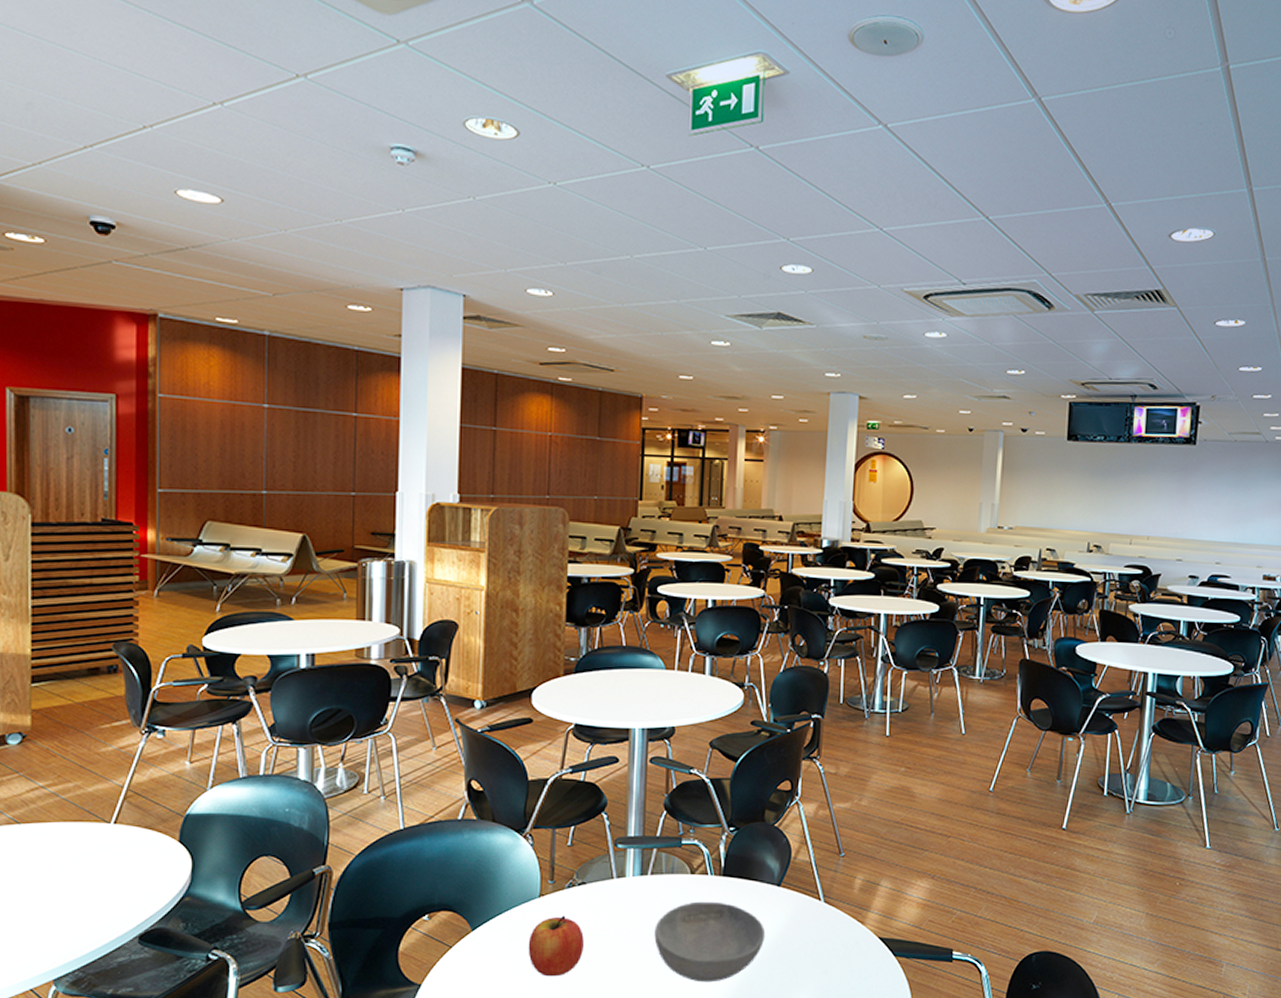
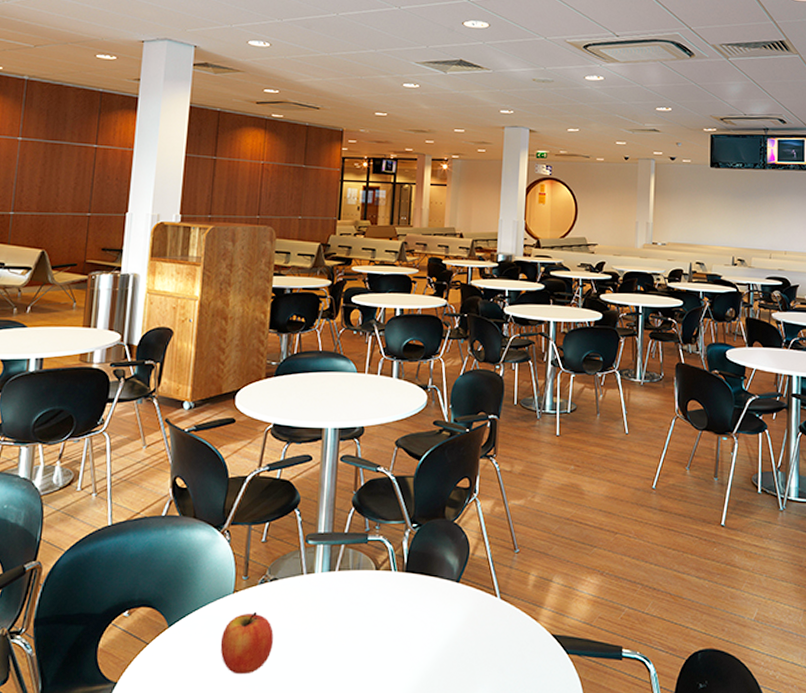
bowl: present [654,901,766,982] -> none [340,597,445,681]

